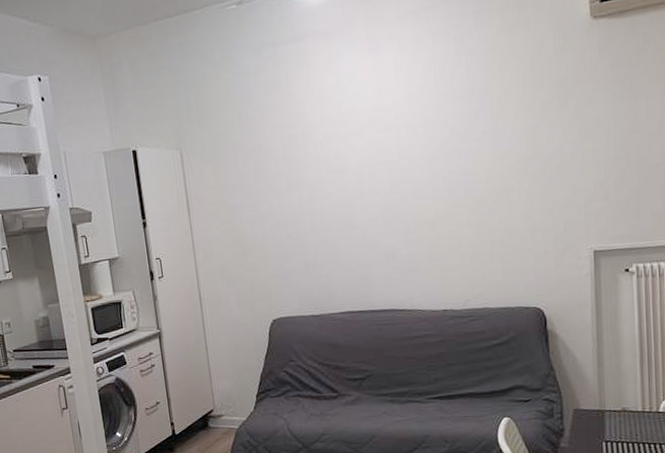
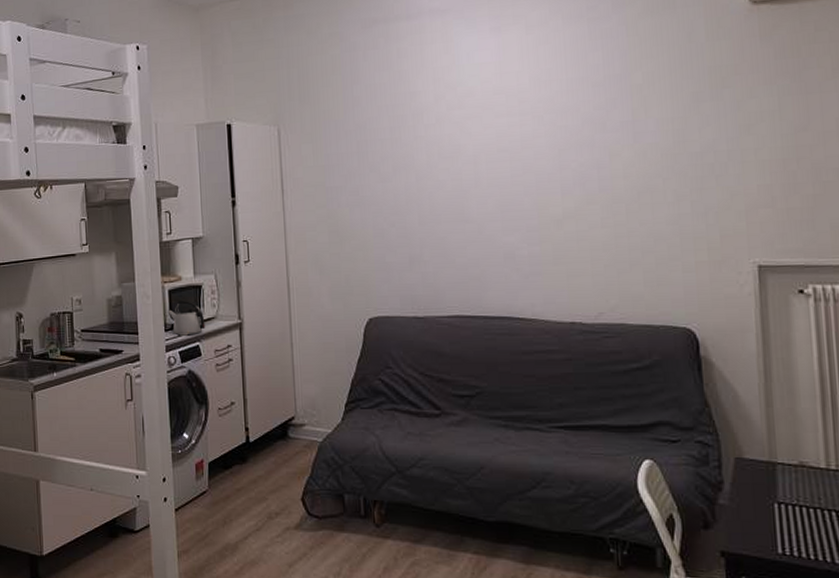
kettle: none [92,315,128,348] -> present [167,299,206,336]

